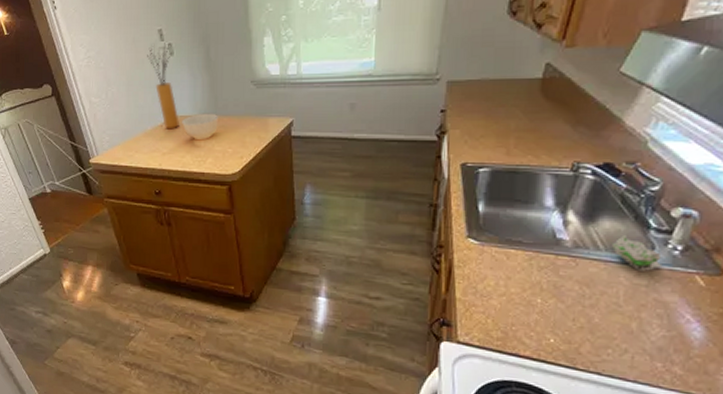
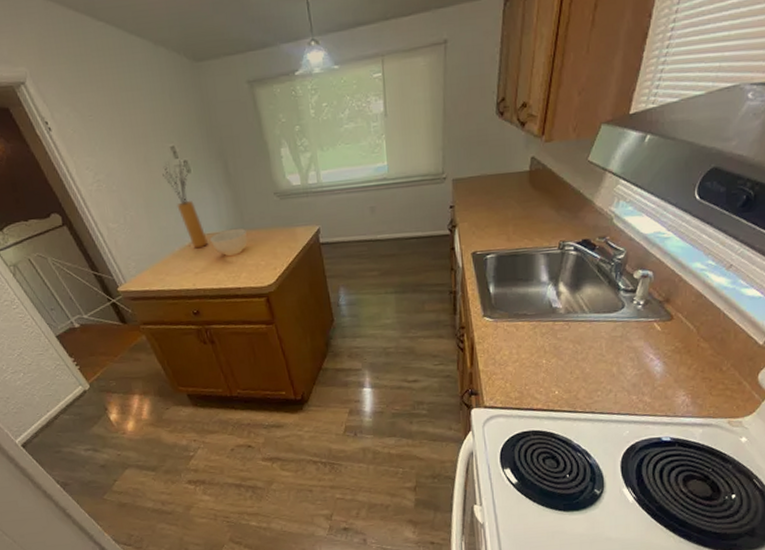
sponge: present [612,235,663,271] -> none [594,298,631,325]

